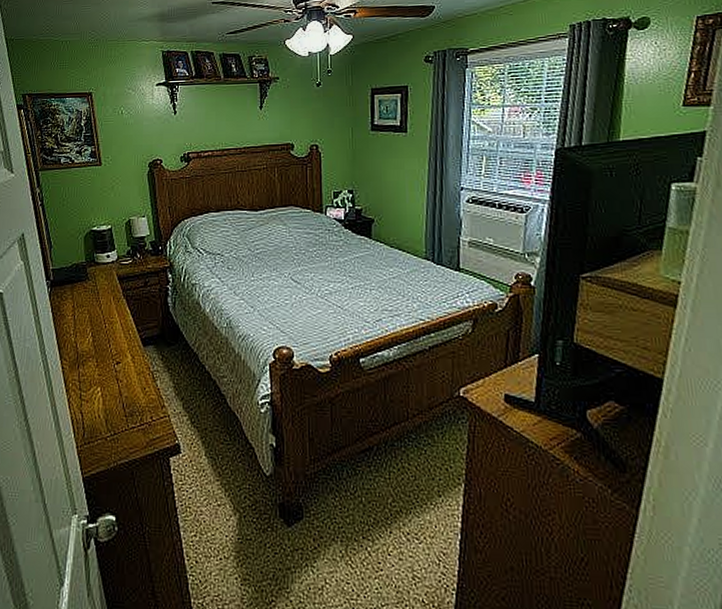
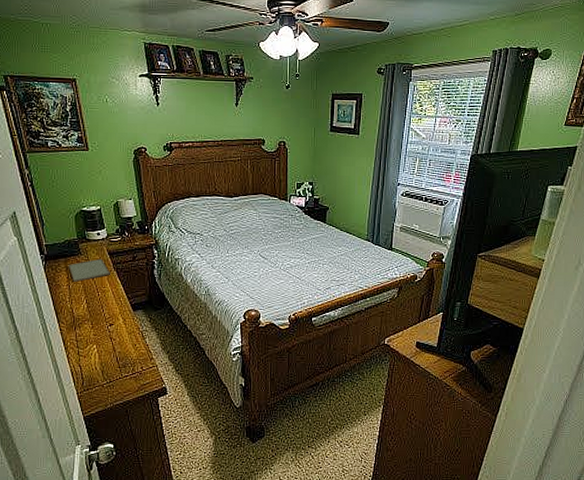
picture frame: none [74,284,119,311] -> present [68,258,110,282]

